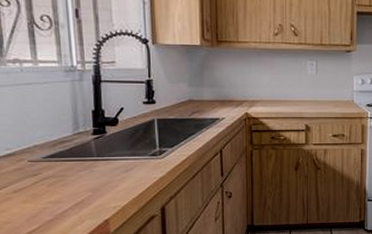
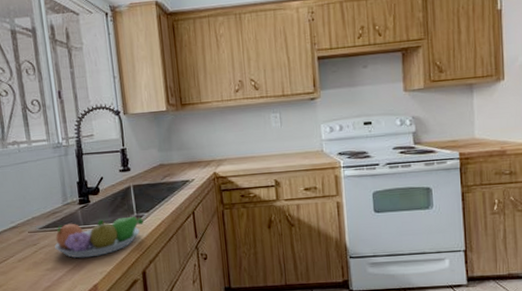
fruit bowl: none [60,150,166,192] -> present [55,216,143,259]

